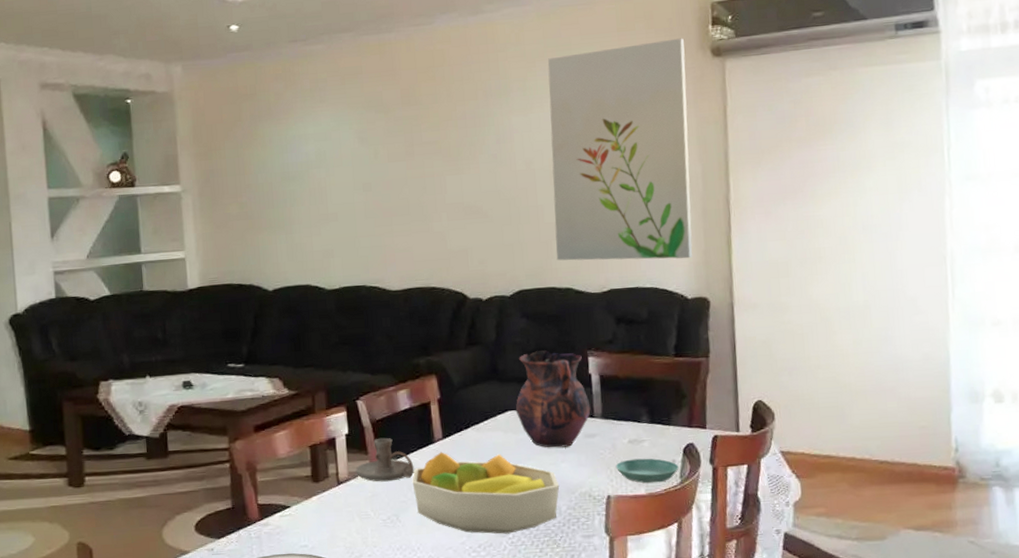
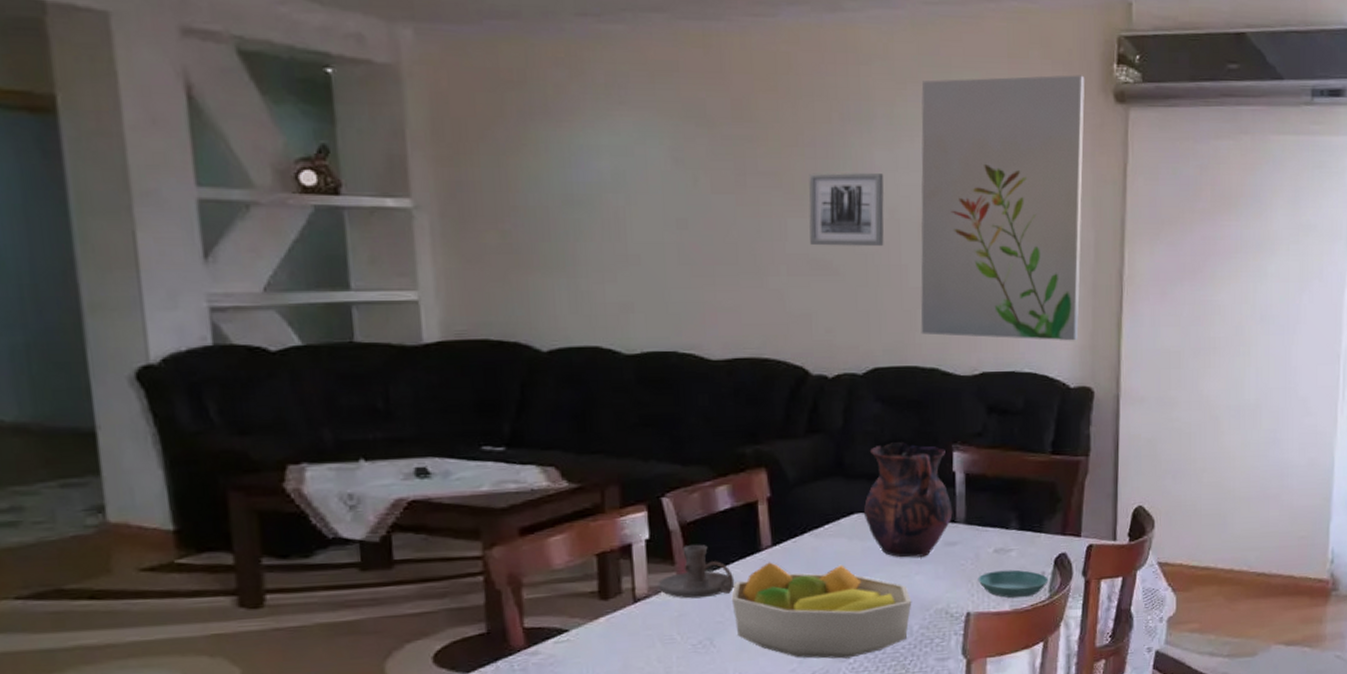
wall art: none [461,134,523,196] -> present [808,173,884,246]

